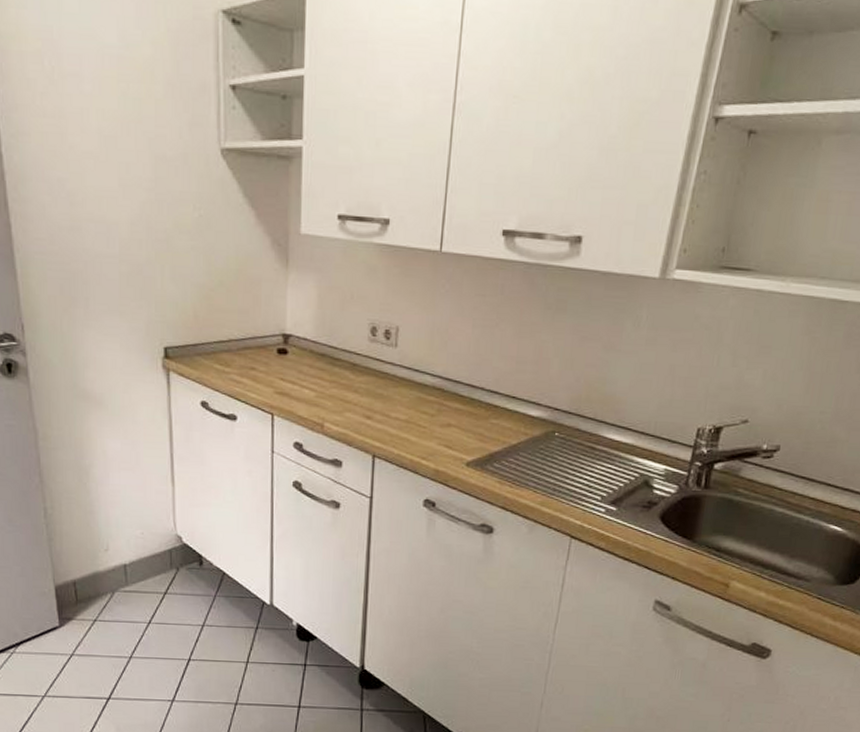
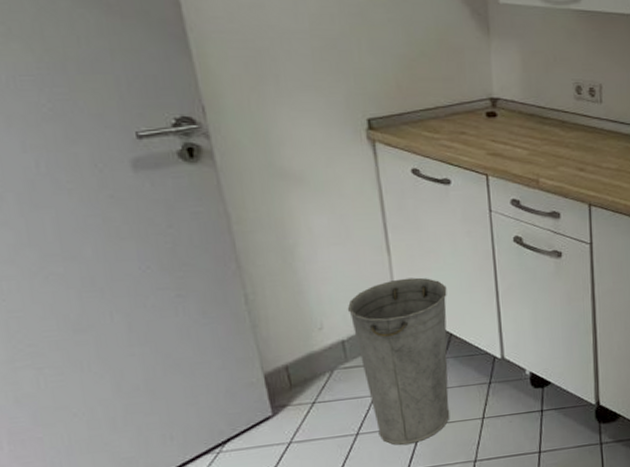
bucket: none [131,511,224,676] -> present [347,277,450,445]

